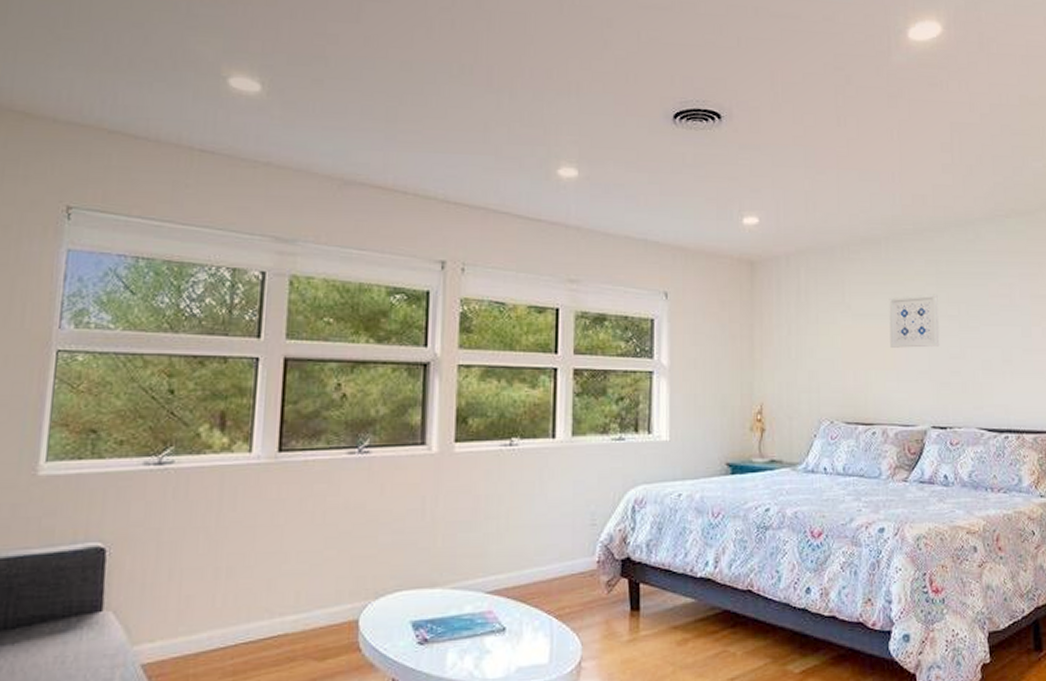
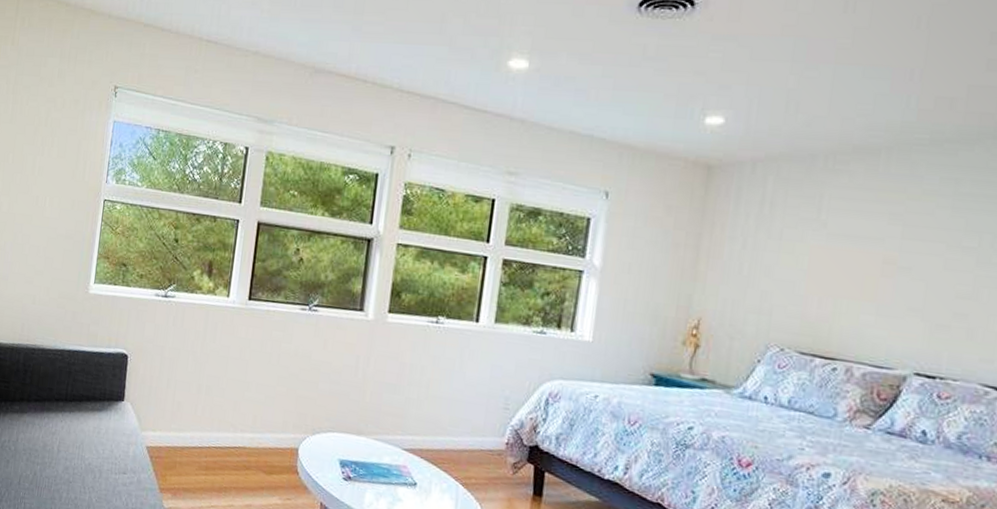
wall art: present [889,294,940,348] -> none [873,218,952,282]

